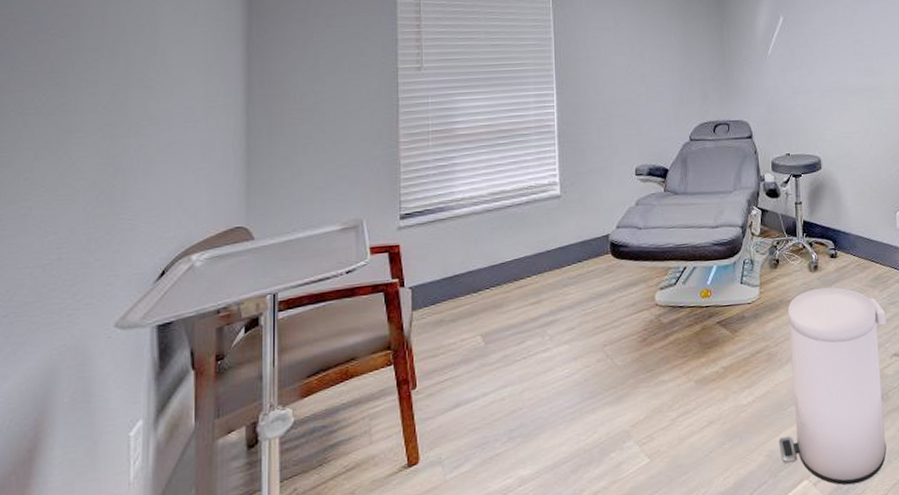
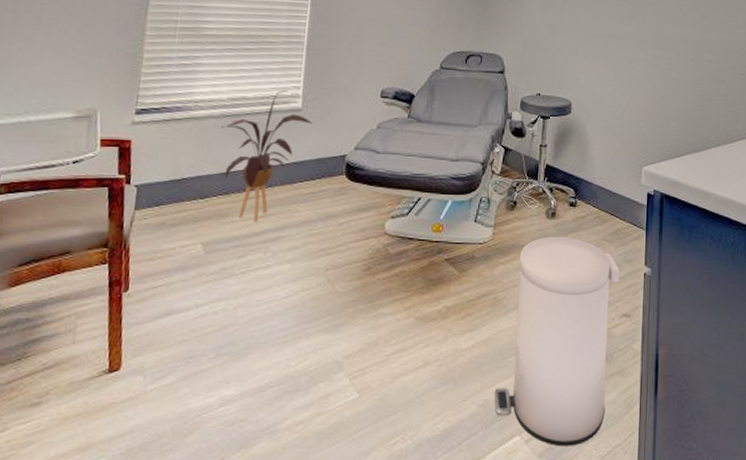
house plant: none [485,180,573,309] -> present [221,91,313,223]

